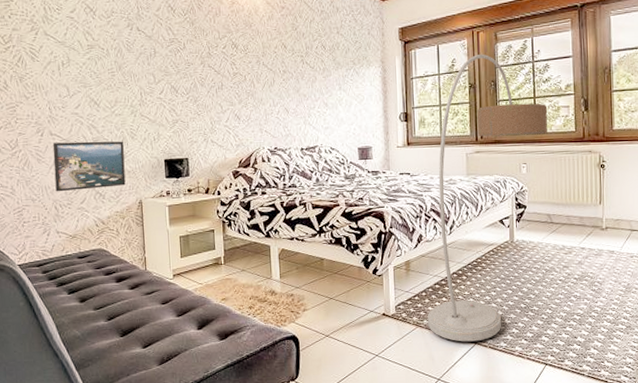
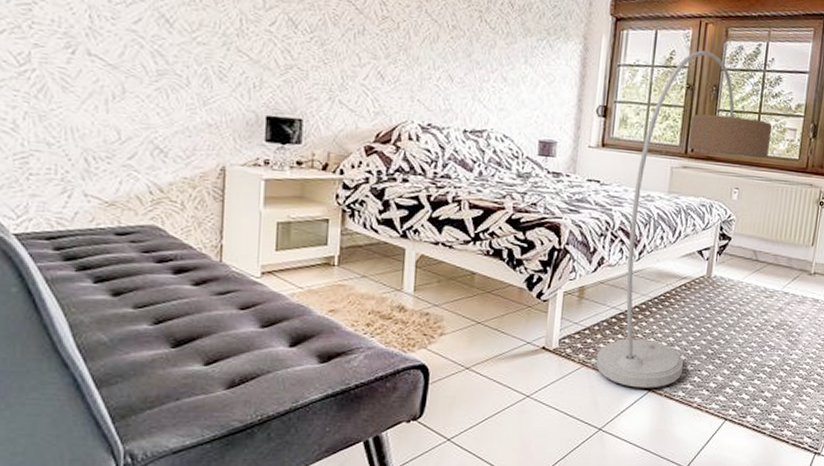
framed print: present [52,141,126,192] -> none [88,67,205,143]

